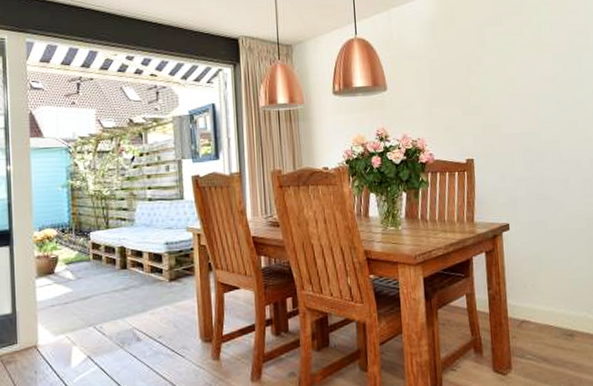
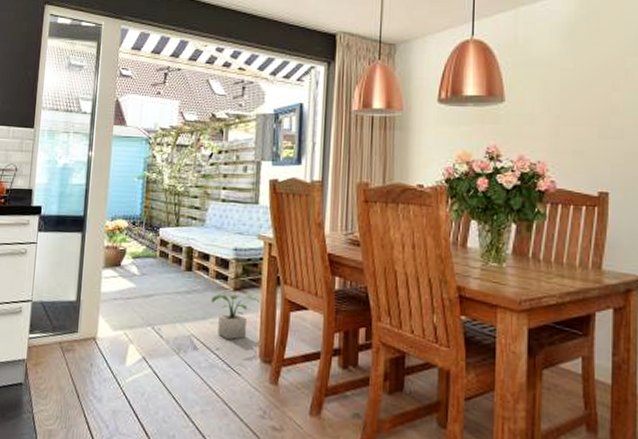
potted plant: none [149,285,195,327] -> present [211,293,260,340]

